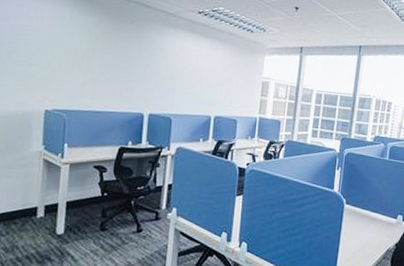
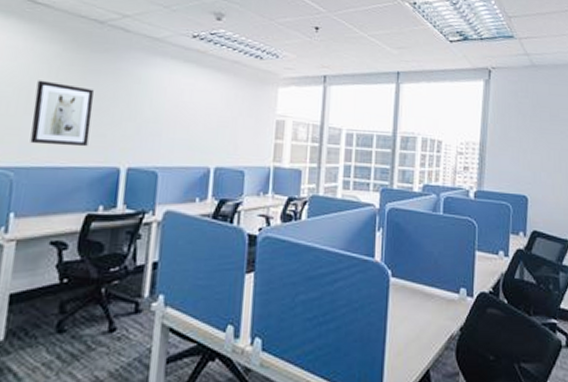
wall art: none [77,44,123,97] -> present [30,80,94,147]

